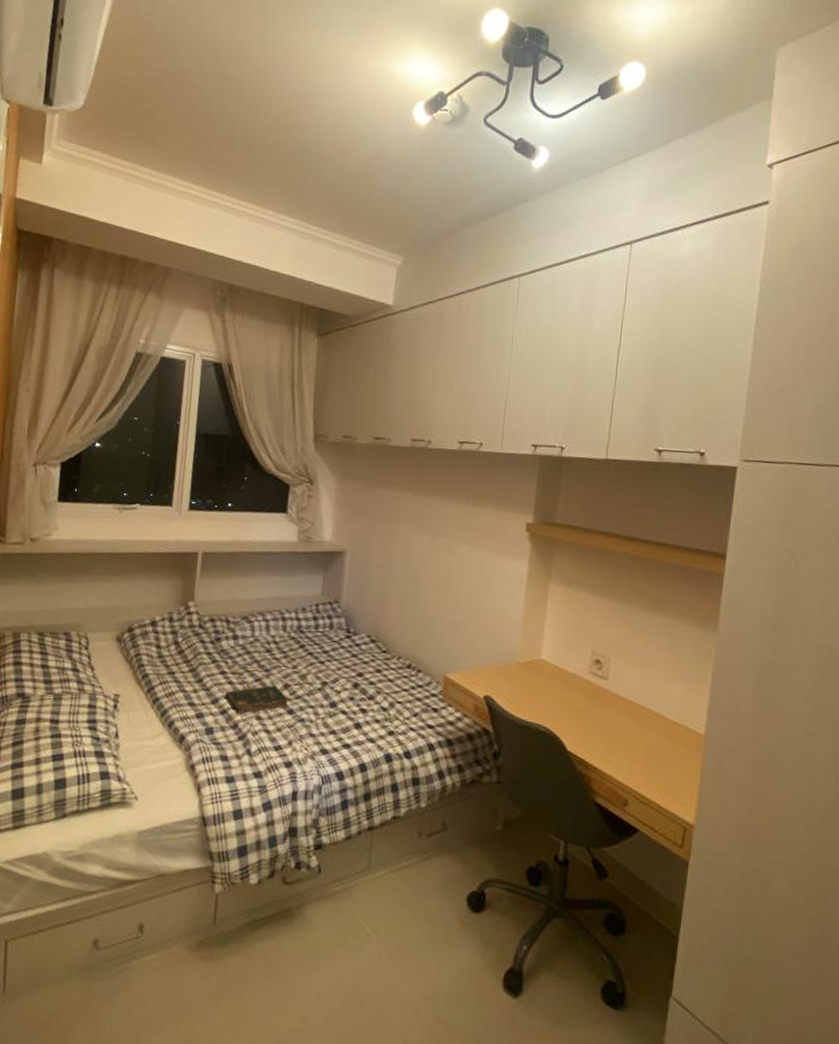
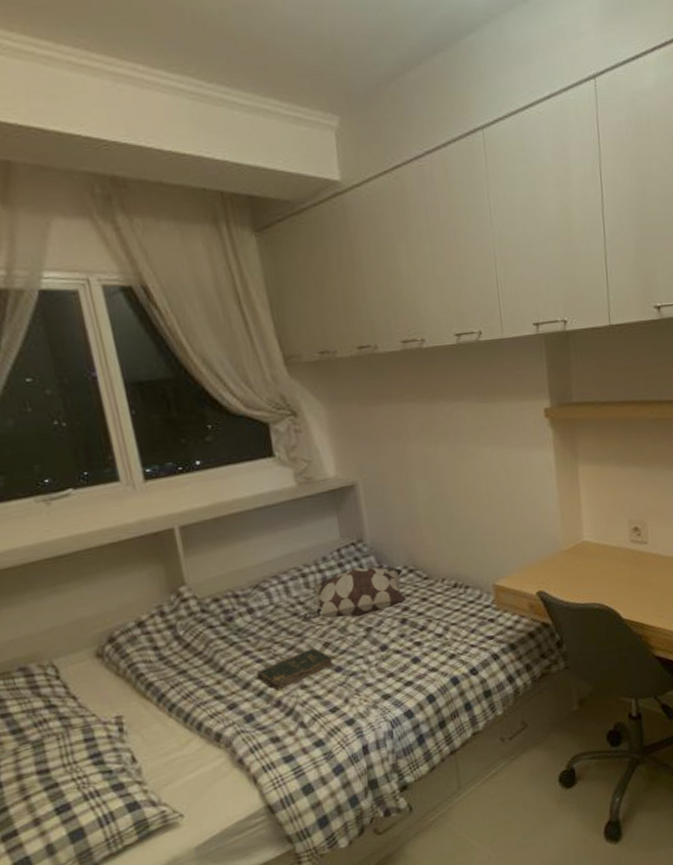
decorative pillow: none [273,624,366,670] -> present [302,566,407,620]

